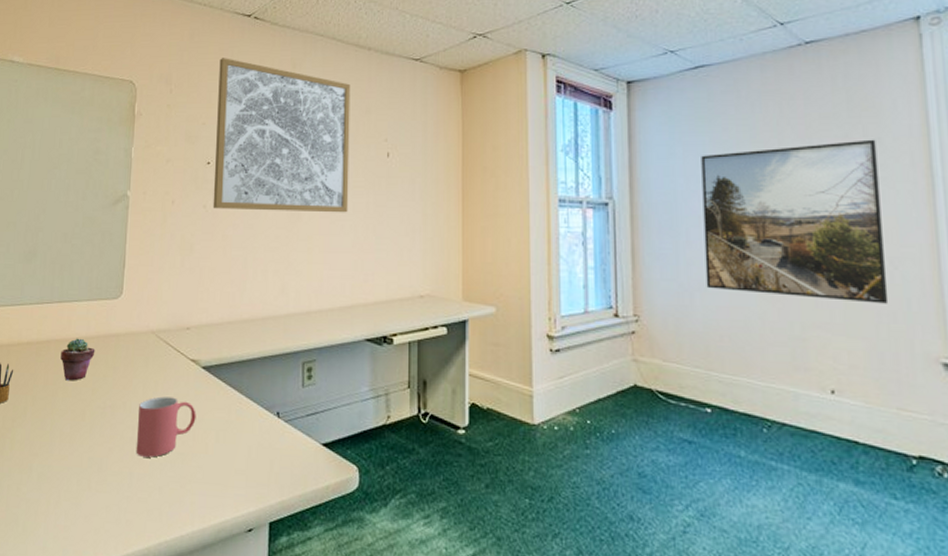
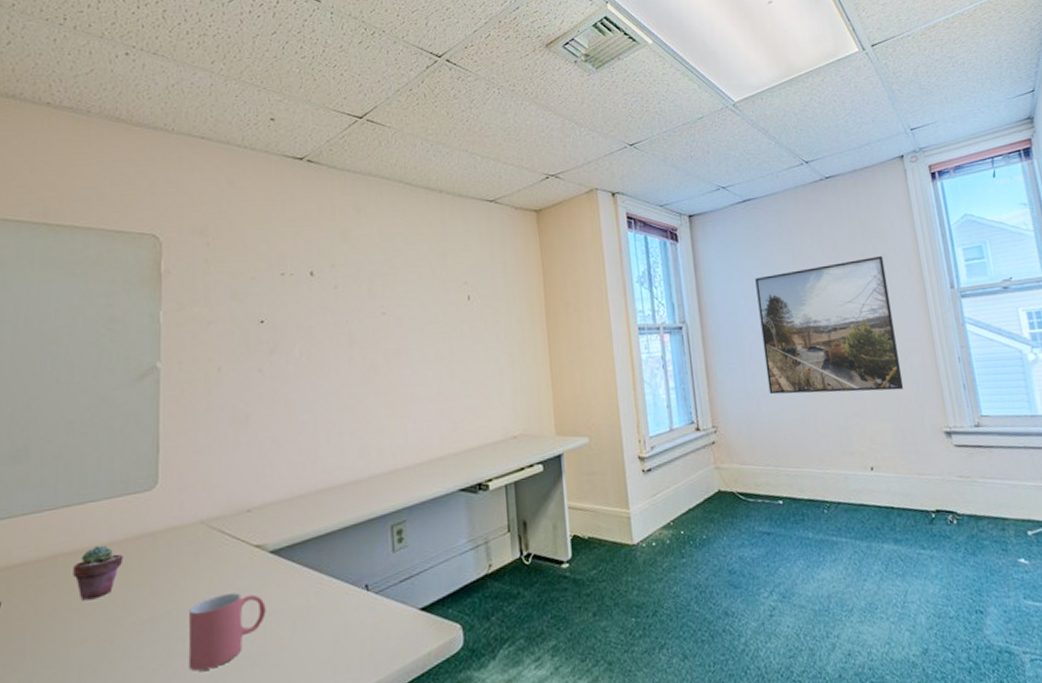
wall art: present [212,58,351,213] -> none [268,204,431,372]

